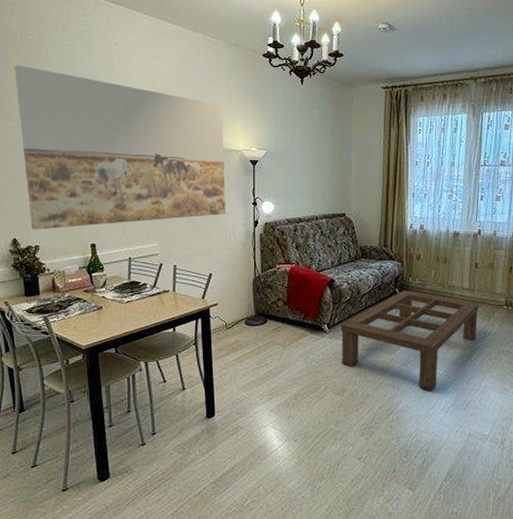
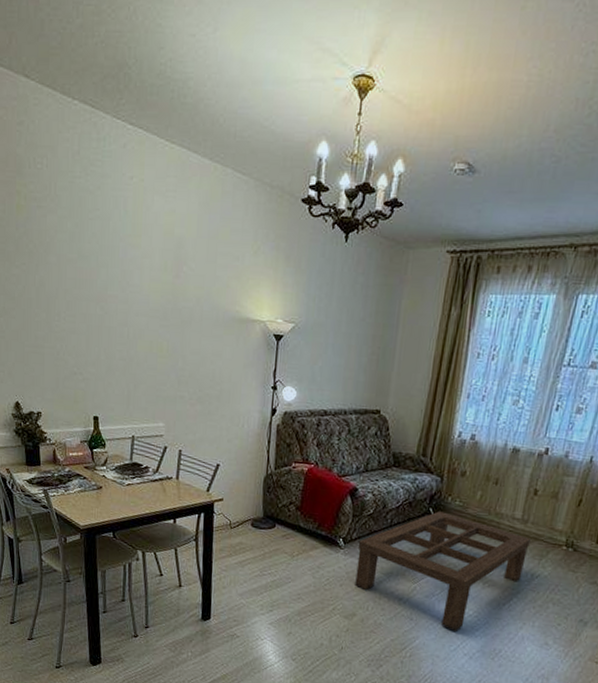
wall art: present [14,65,226,230] -> none [21,200,248,398]

